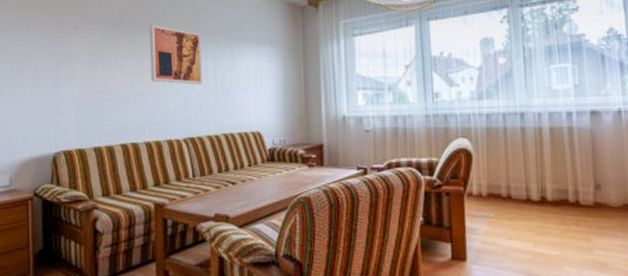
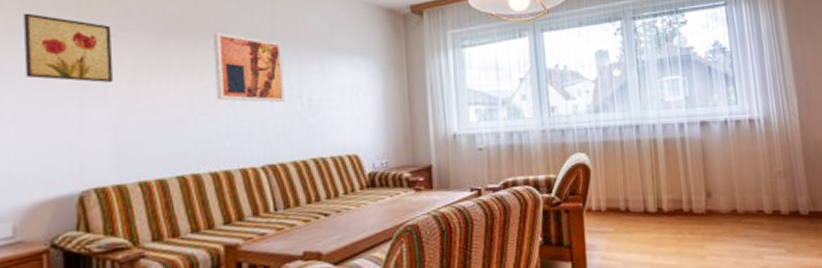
wall art: none [18,11,78,66] -> present [22,13,114,83]

